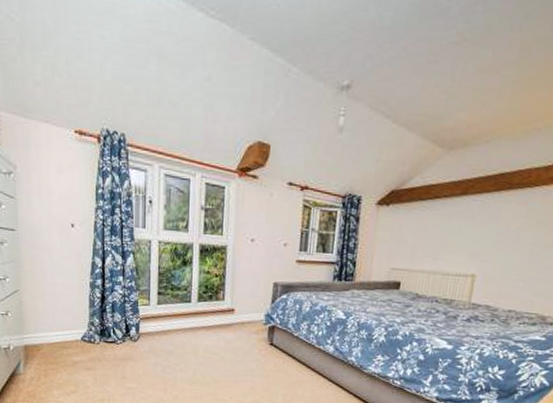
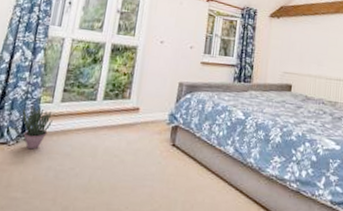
potted plant: none [123,308,152,348] -> present [22,106,53,150]

